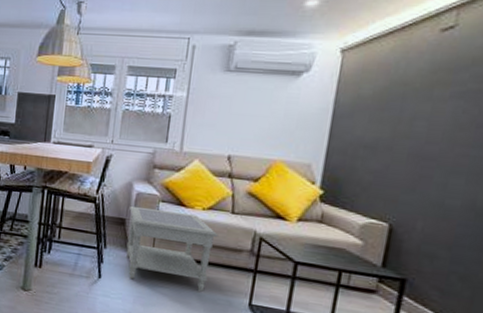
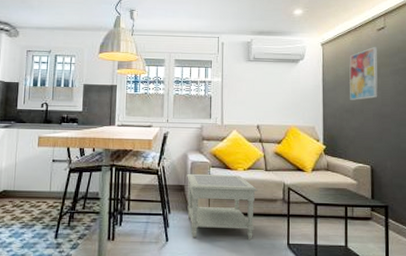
wall art: none [373,55,436,133] -> present [349,46,378,100]

